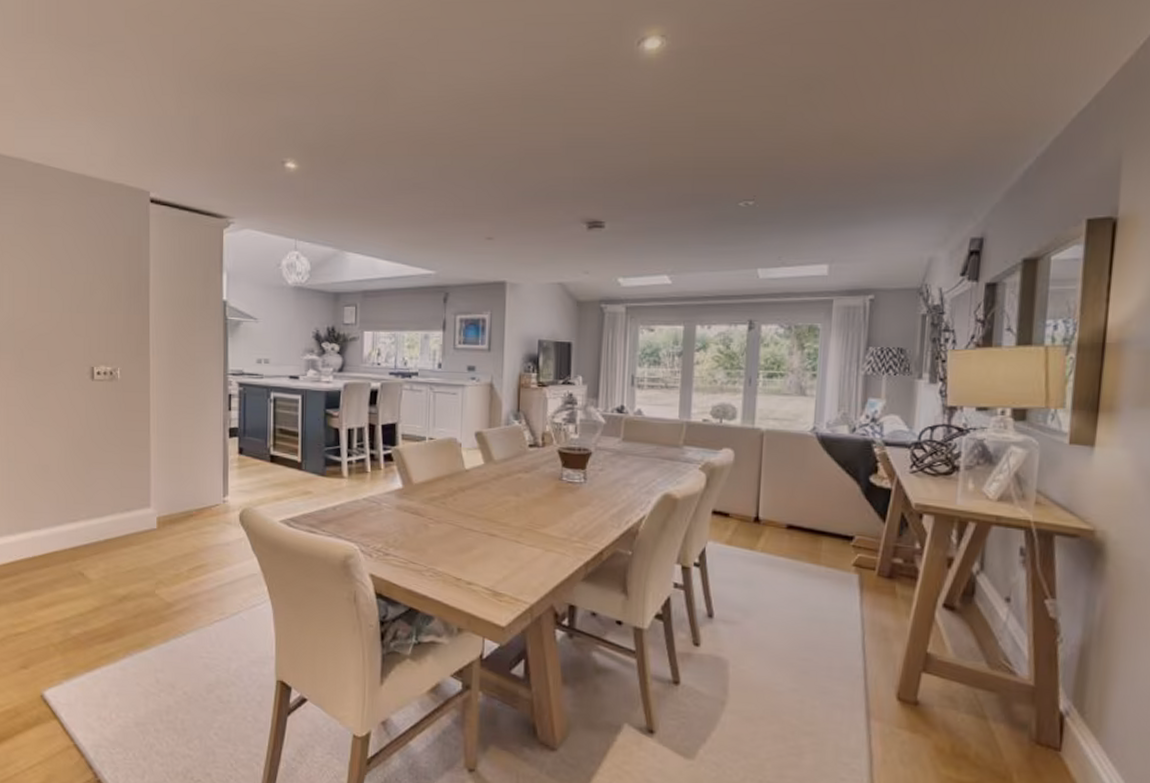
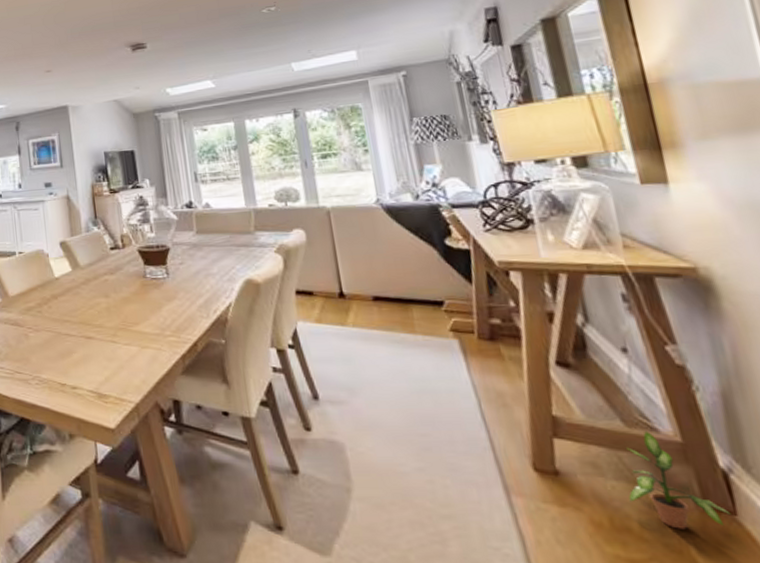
potted plant: none [973,673,1056,760] -> present [627,430,731,529]

